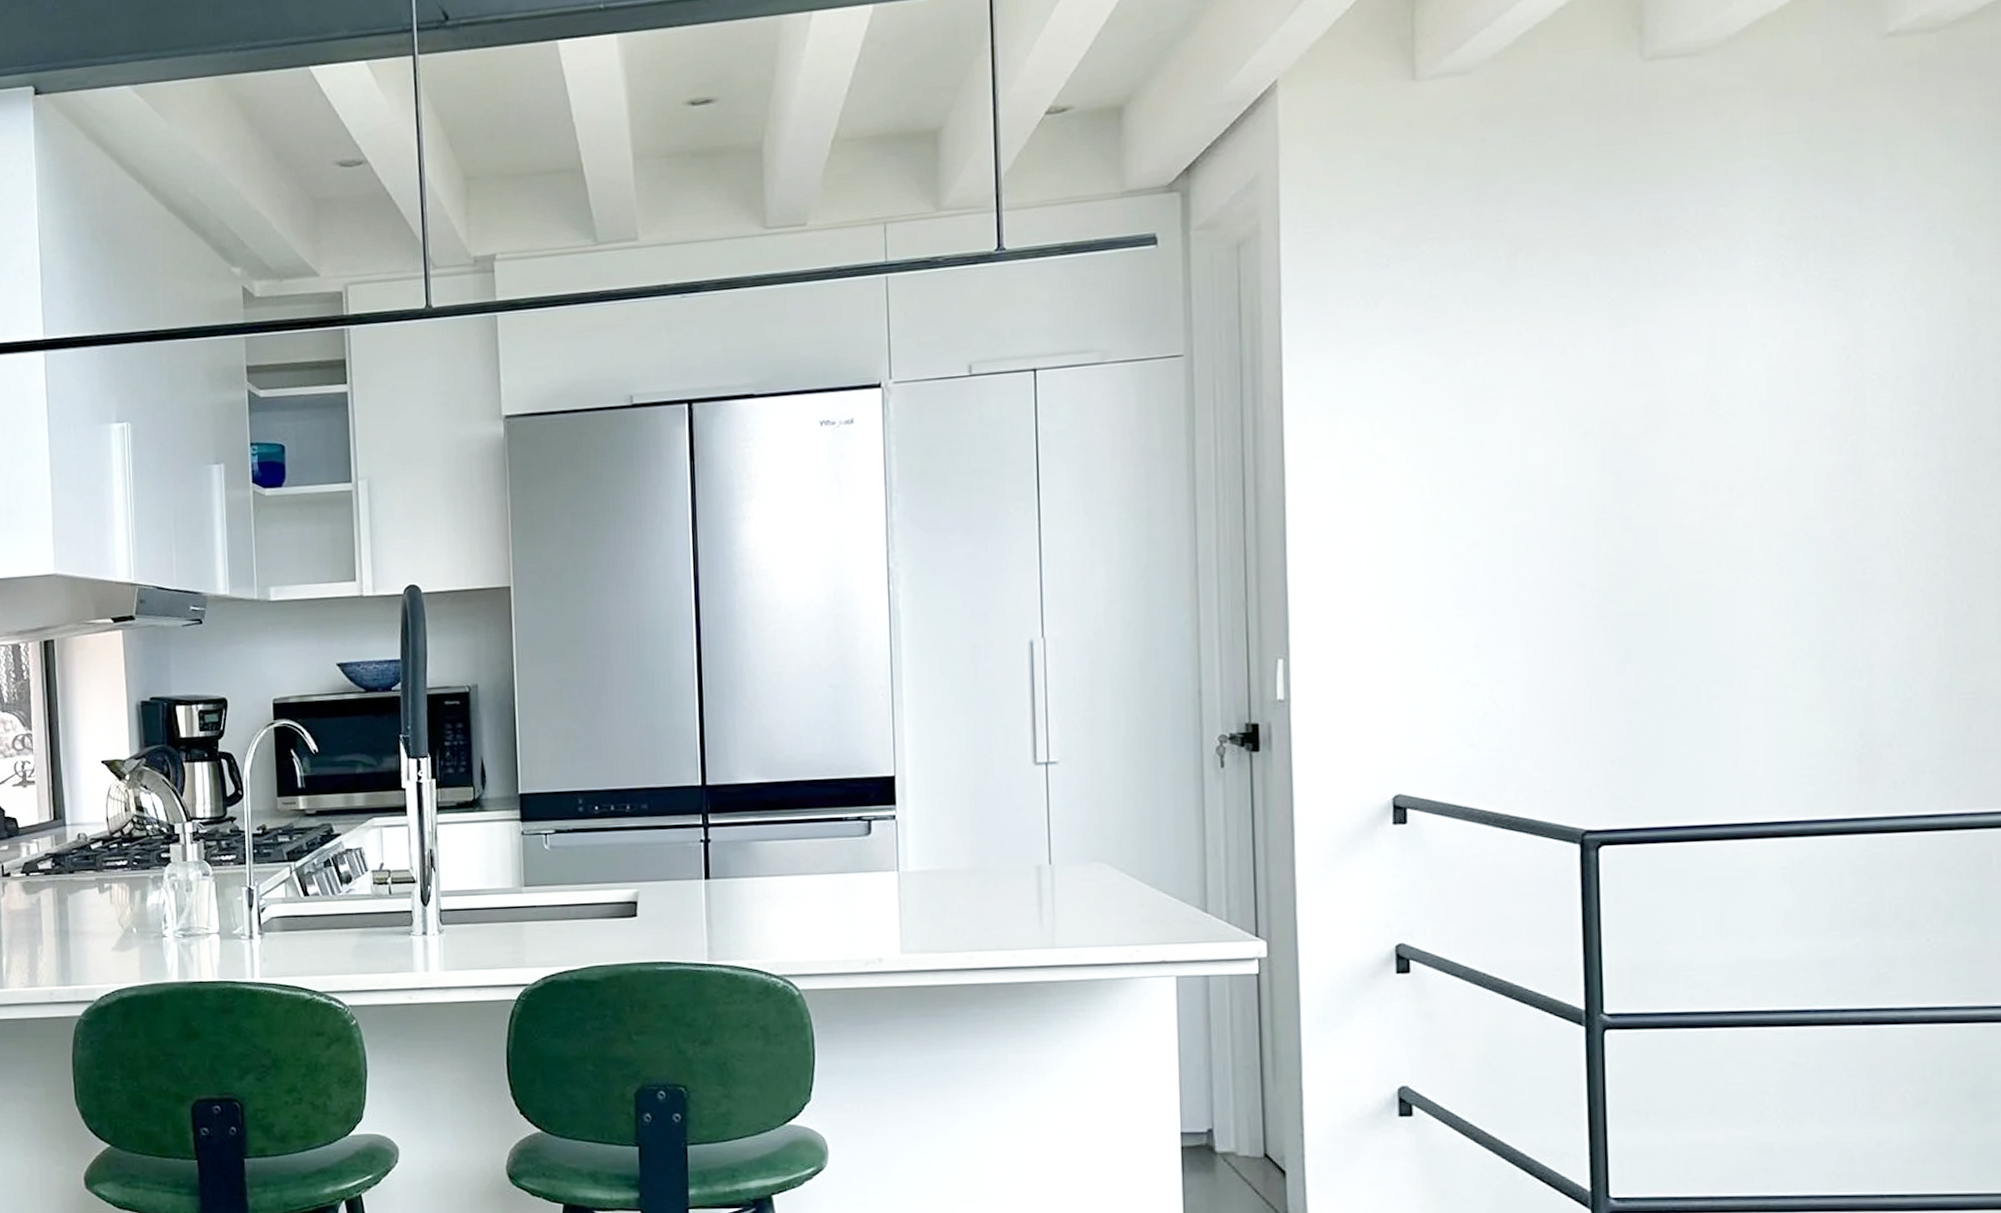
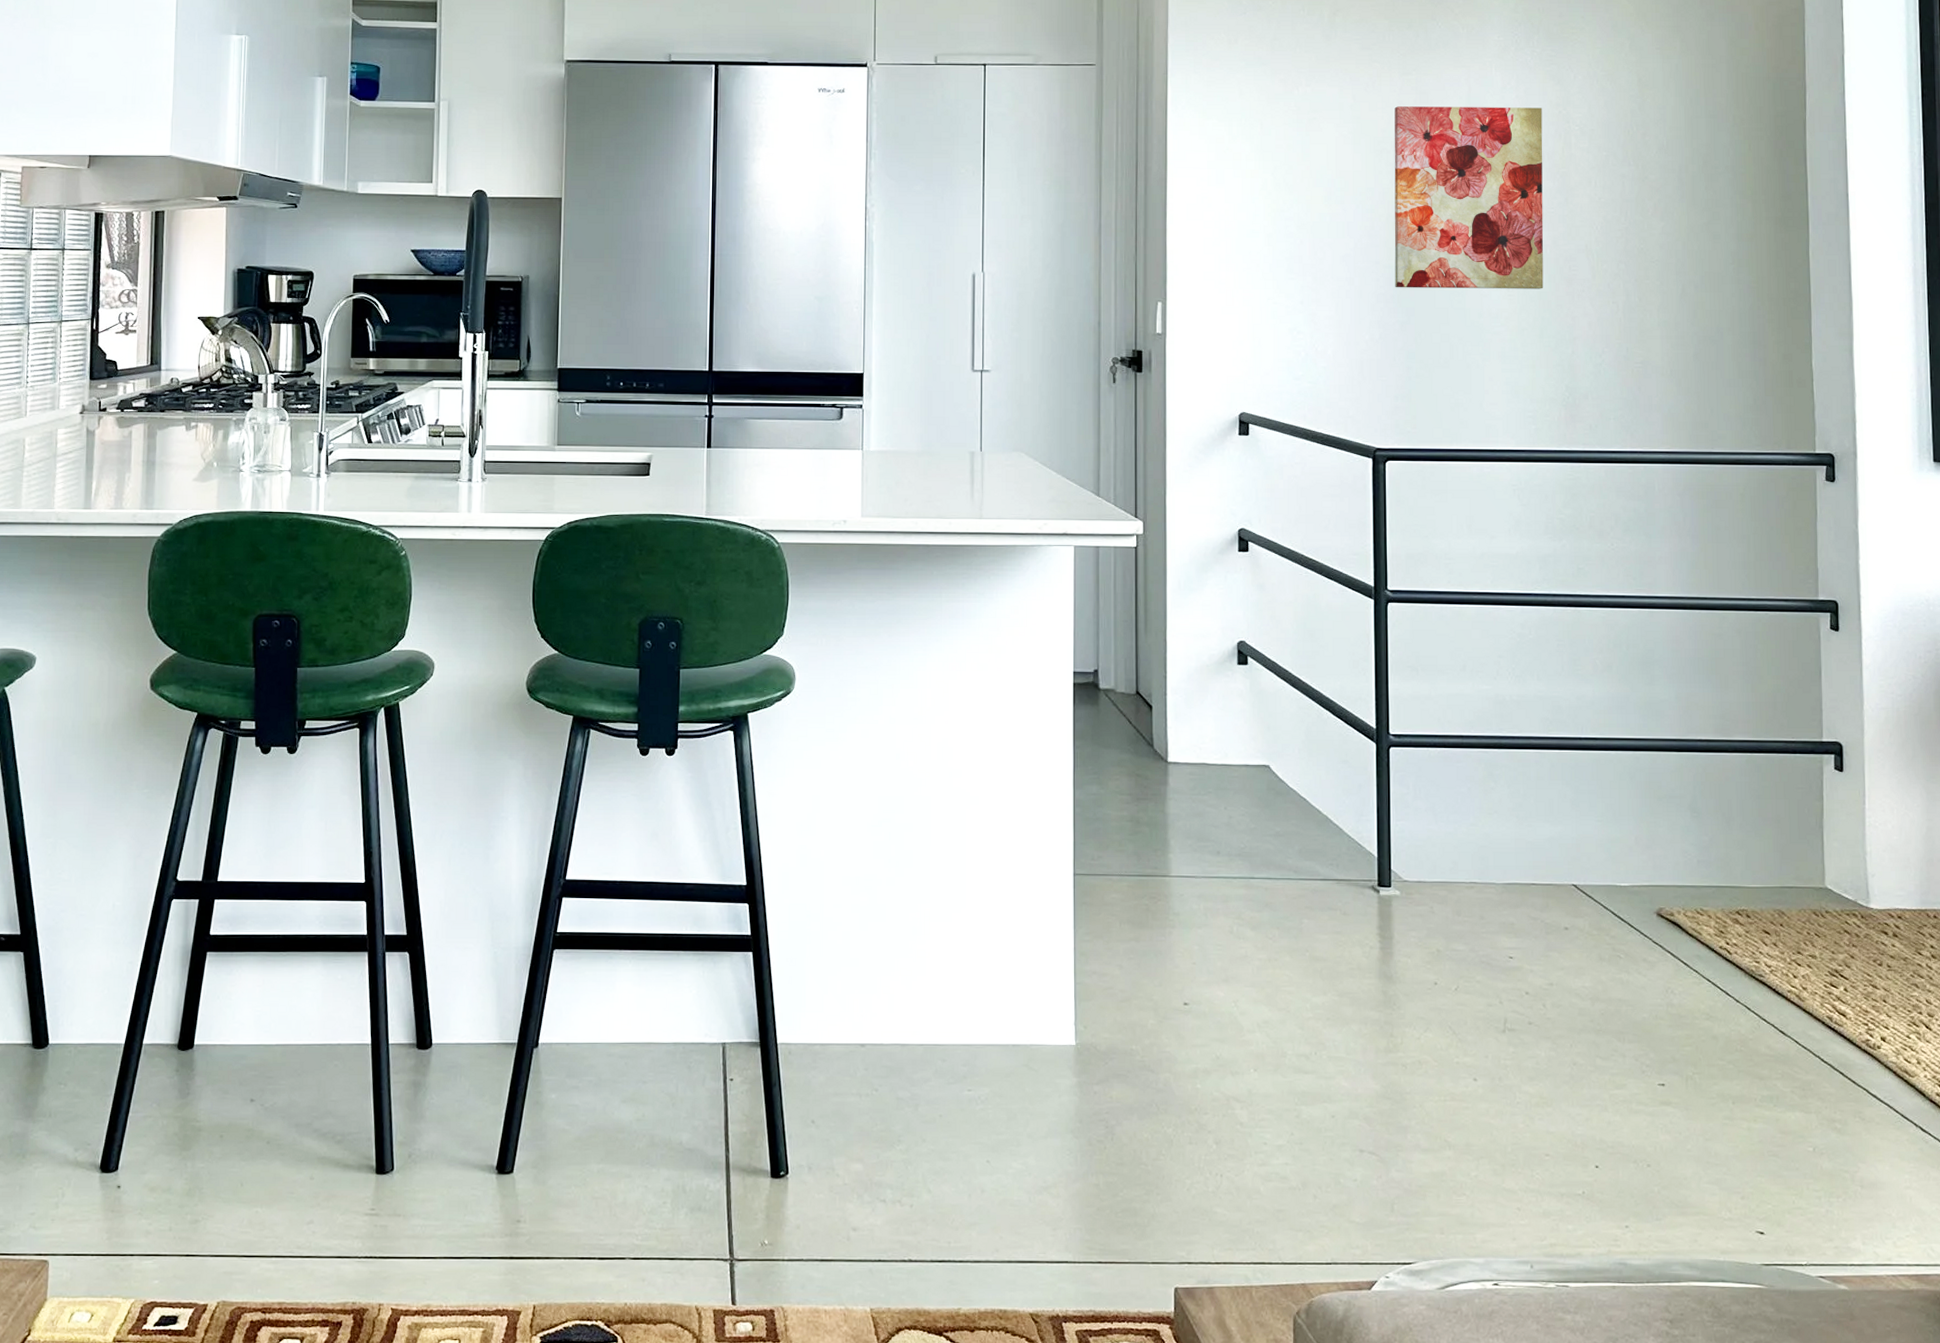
wall art: none [1604,353,1825,617] -> present [1394,106,1544,289]

